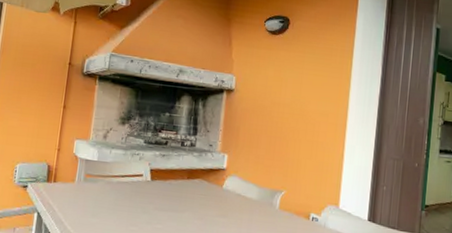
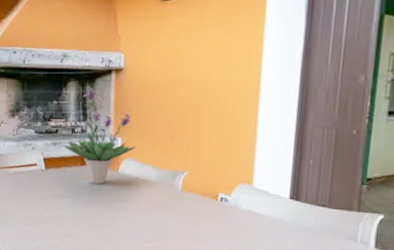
potted plant: none [172,103,241,199] -> present [64,88,137,184]

